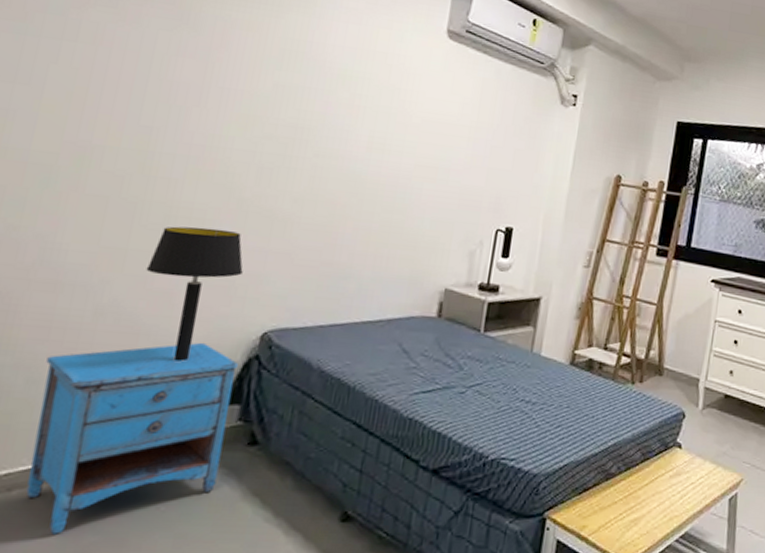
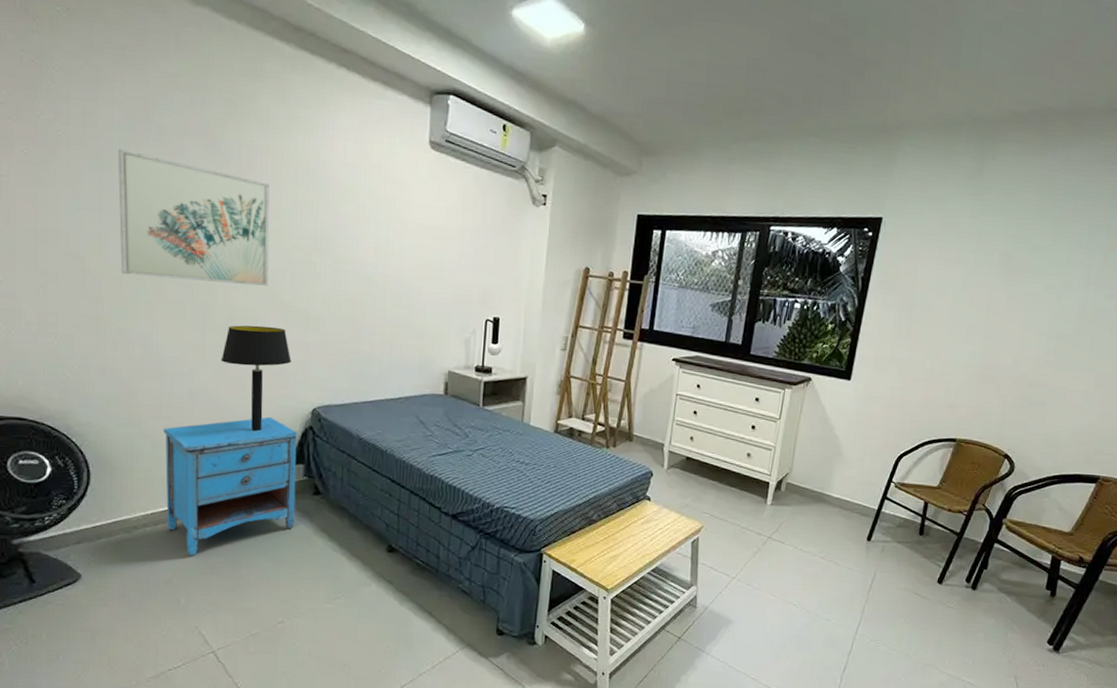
wall art: none [27,12,246,182] -> present [117,149,270,287]

